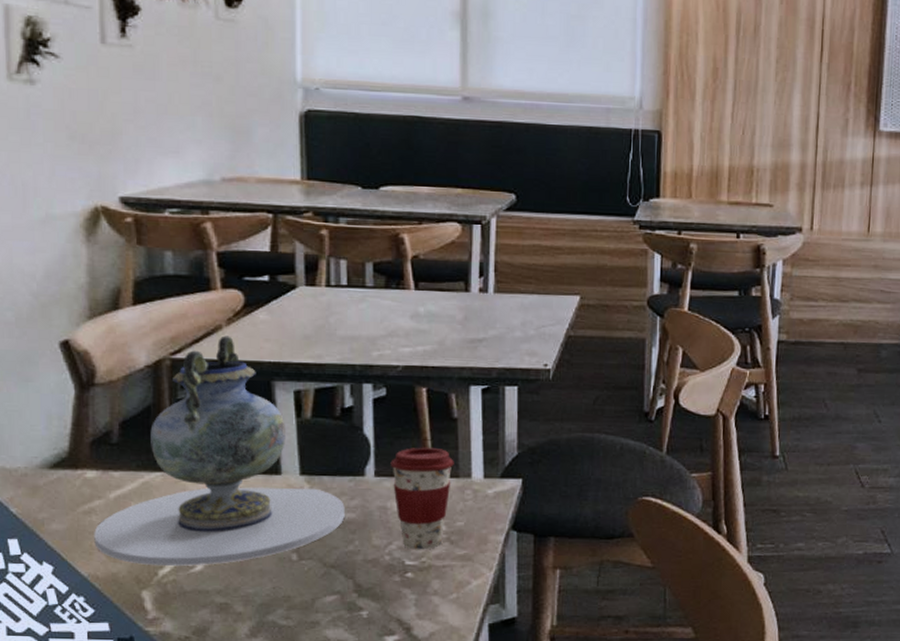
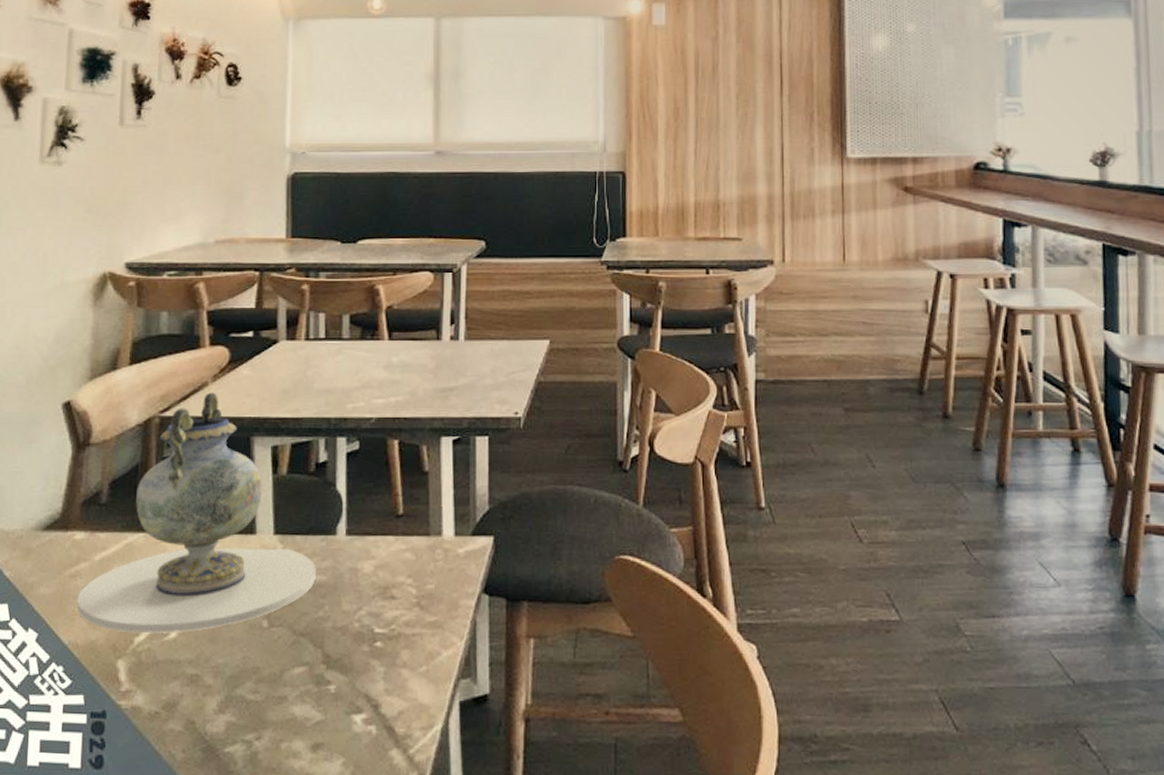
coffee cup: present [390,447,454,550] -> none [362,503,425,616]

